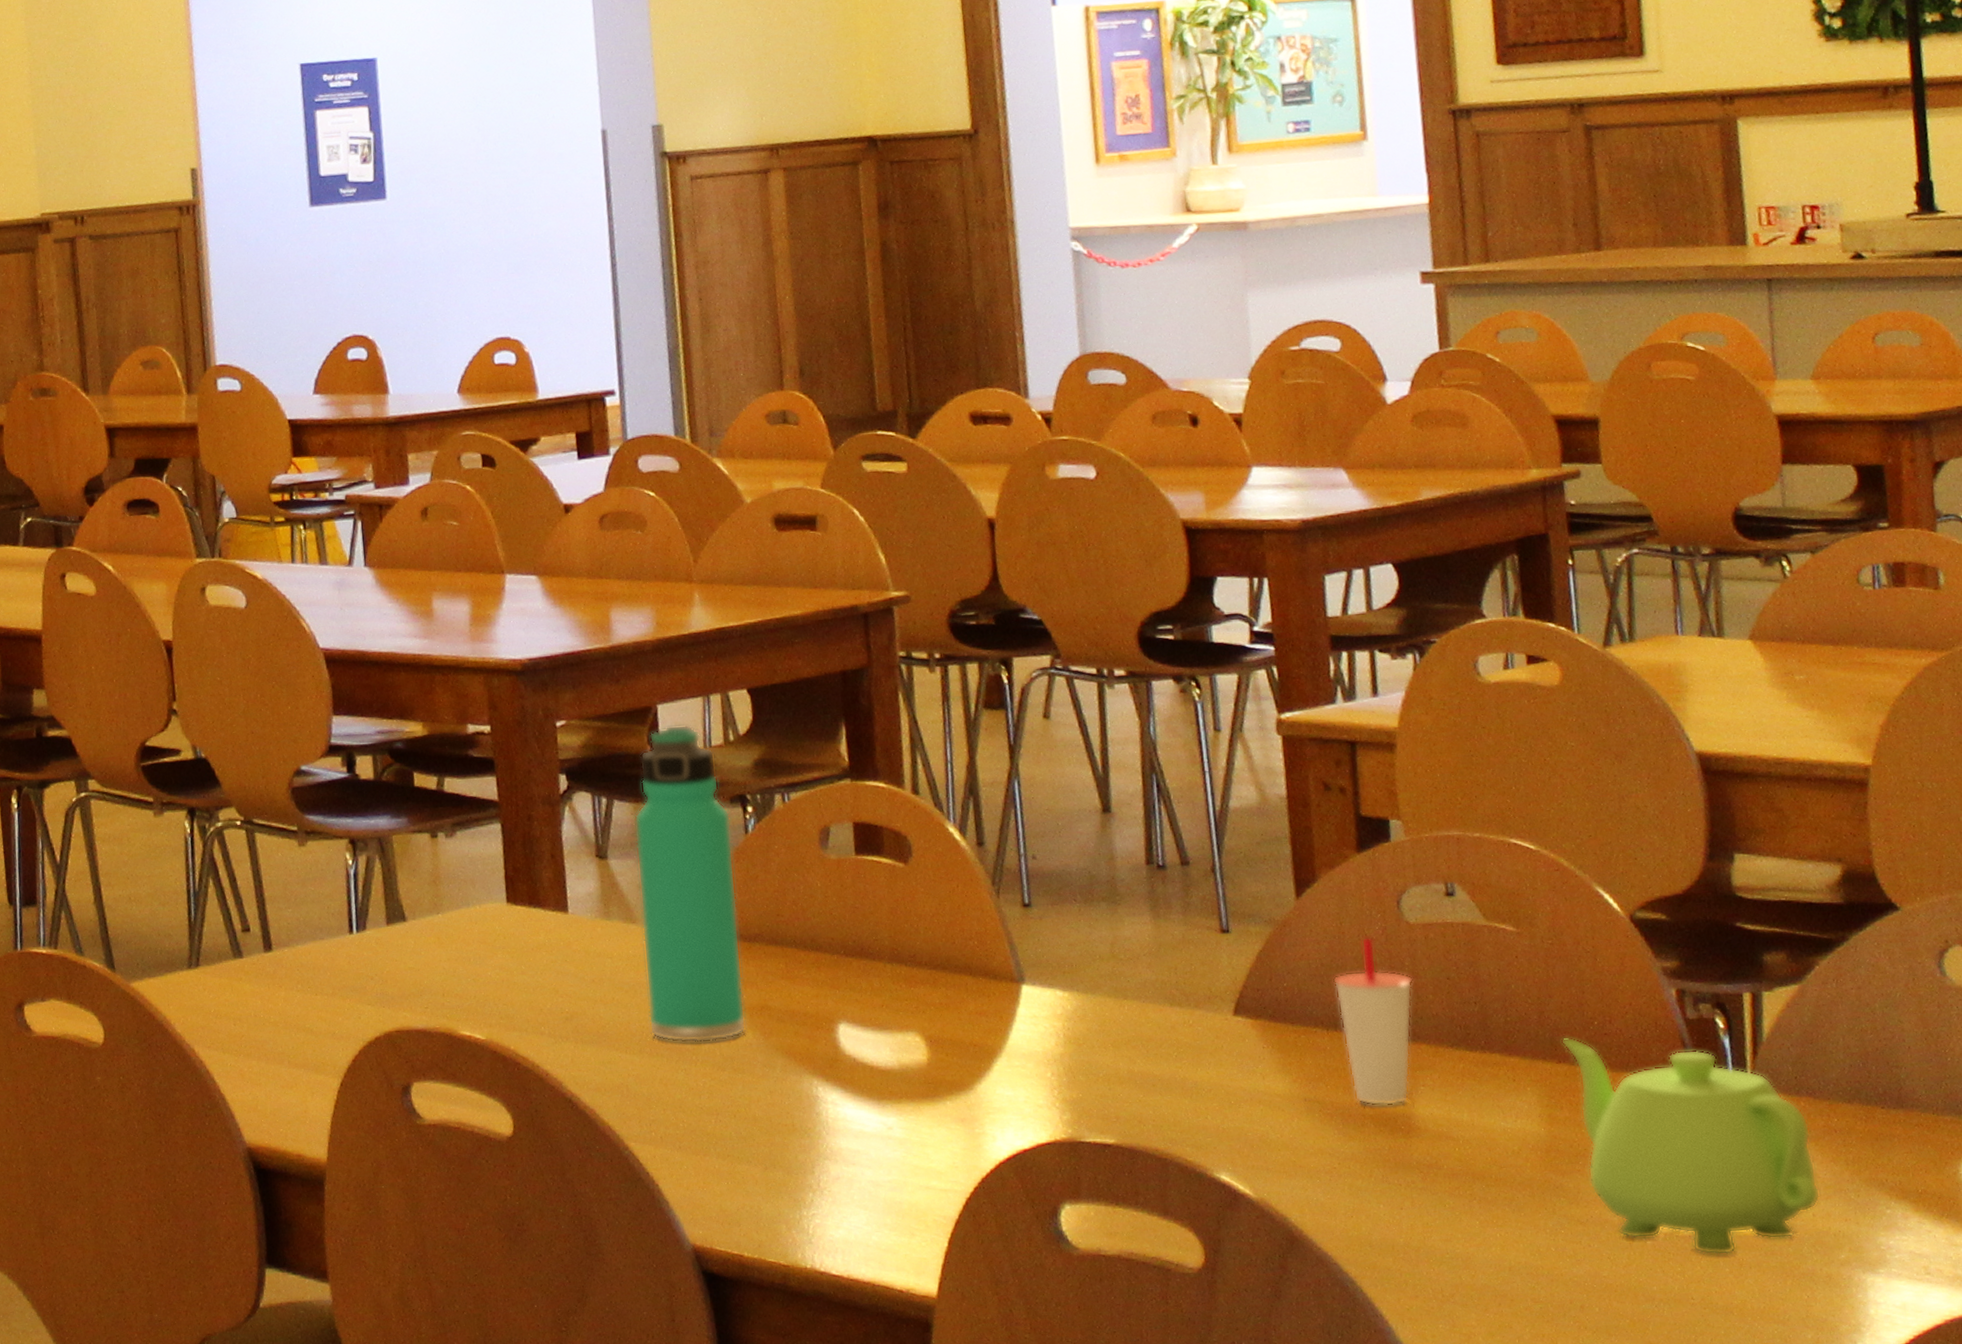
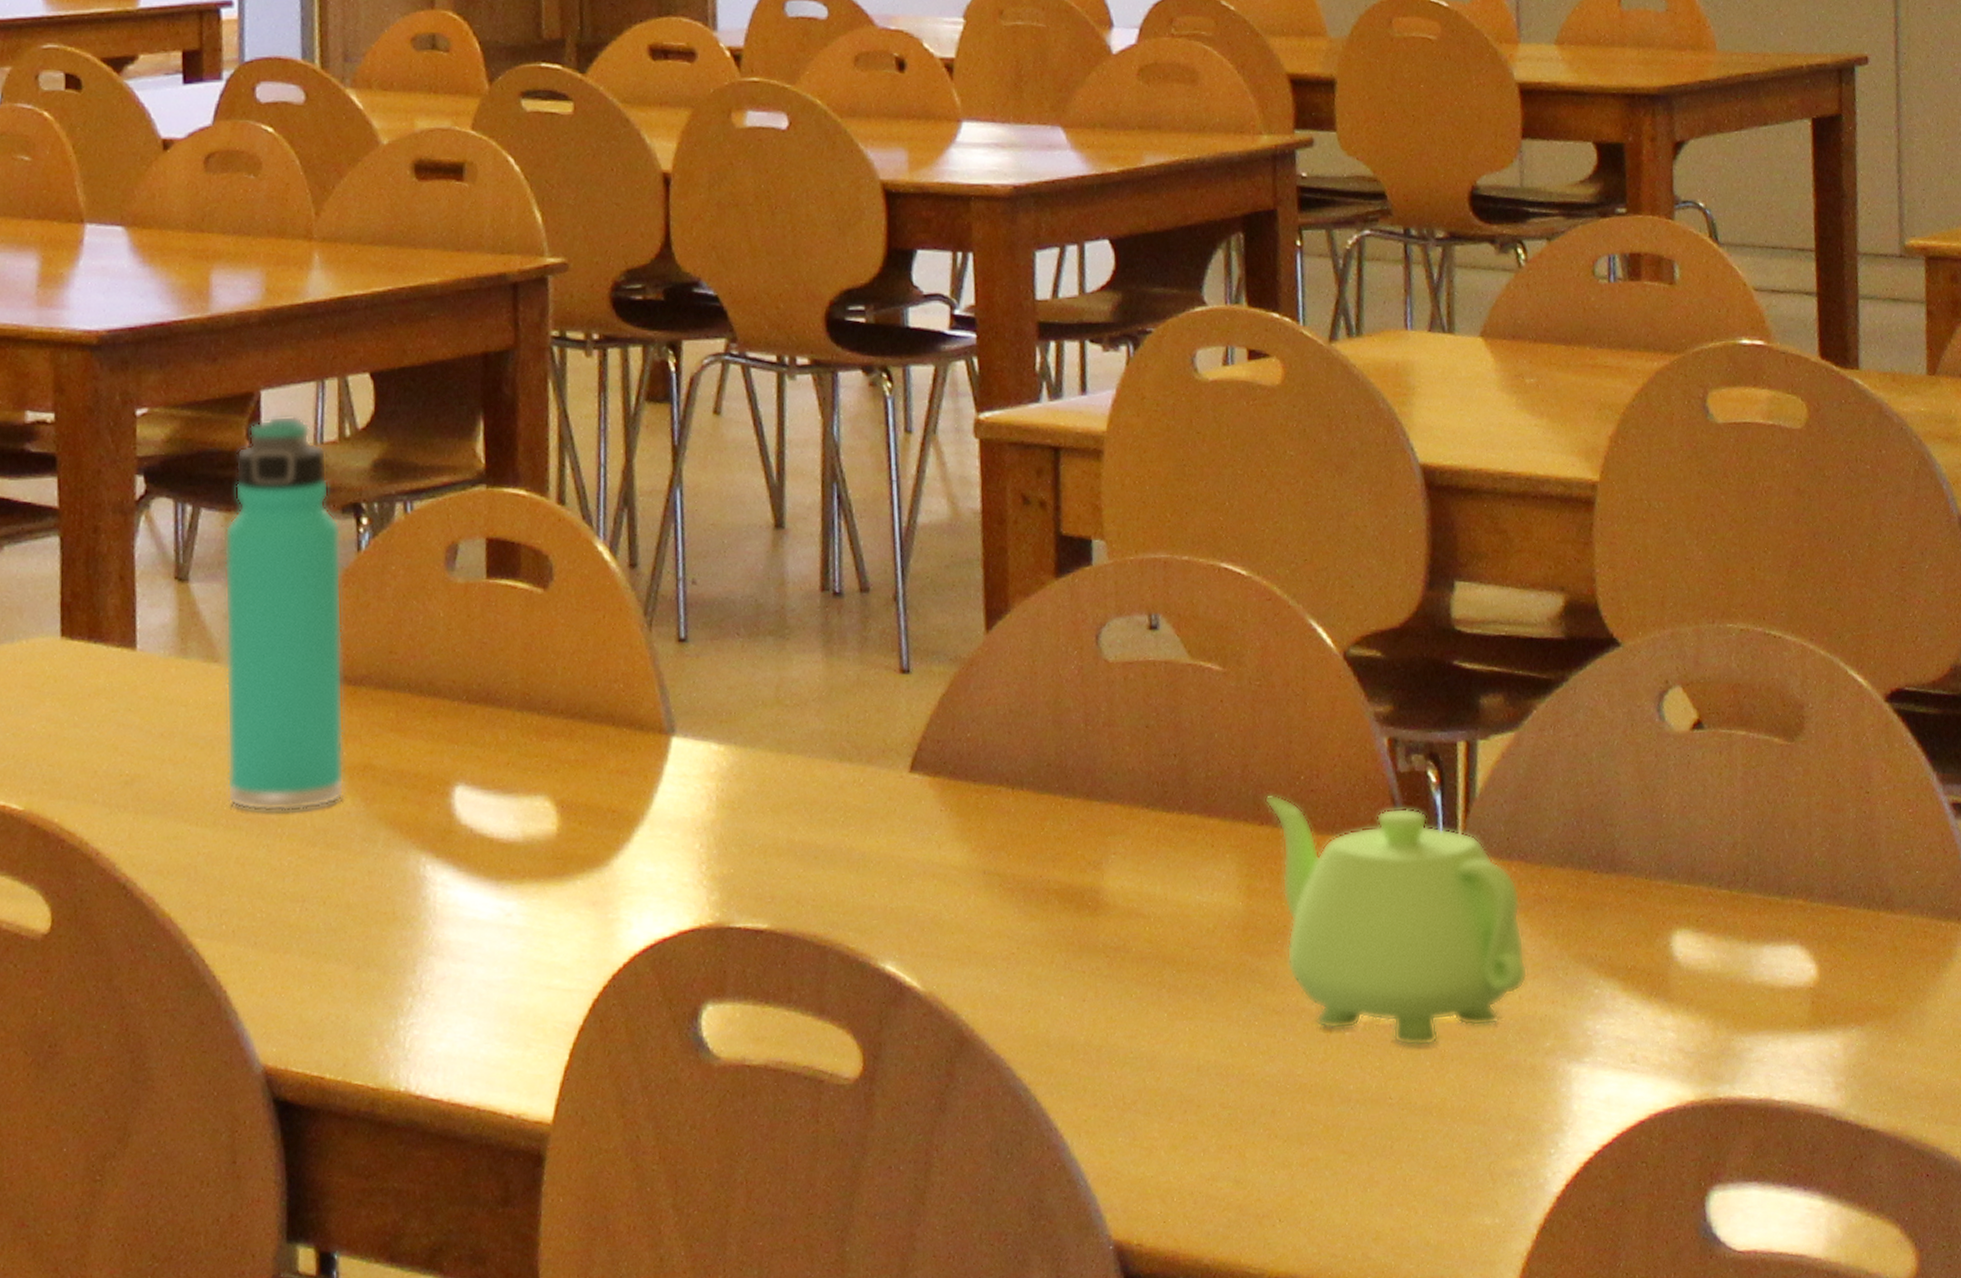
cup: present [1333,936,1413,1106] -> none [1022,677,1109,879]

